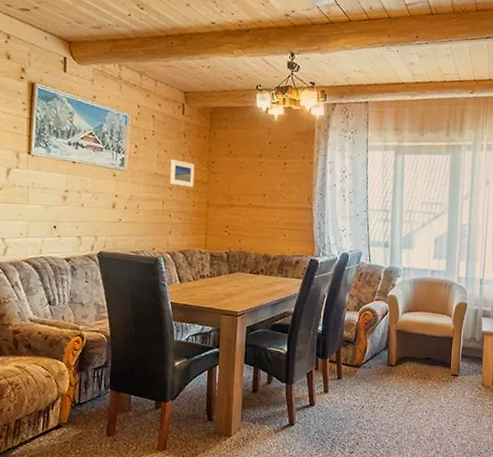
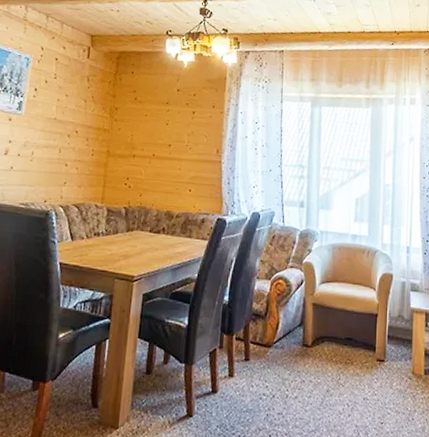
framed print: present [170,160,195,187] -> none [68,105,97,135]

